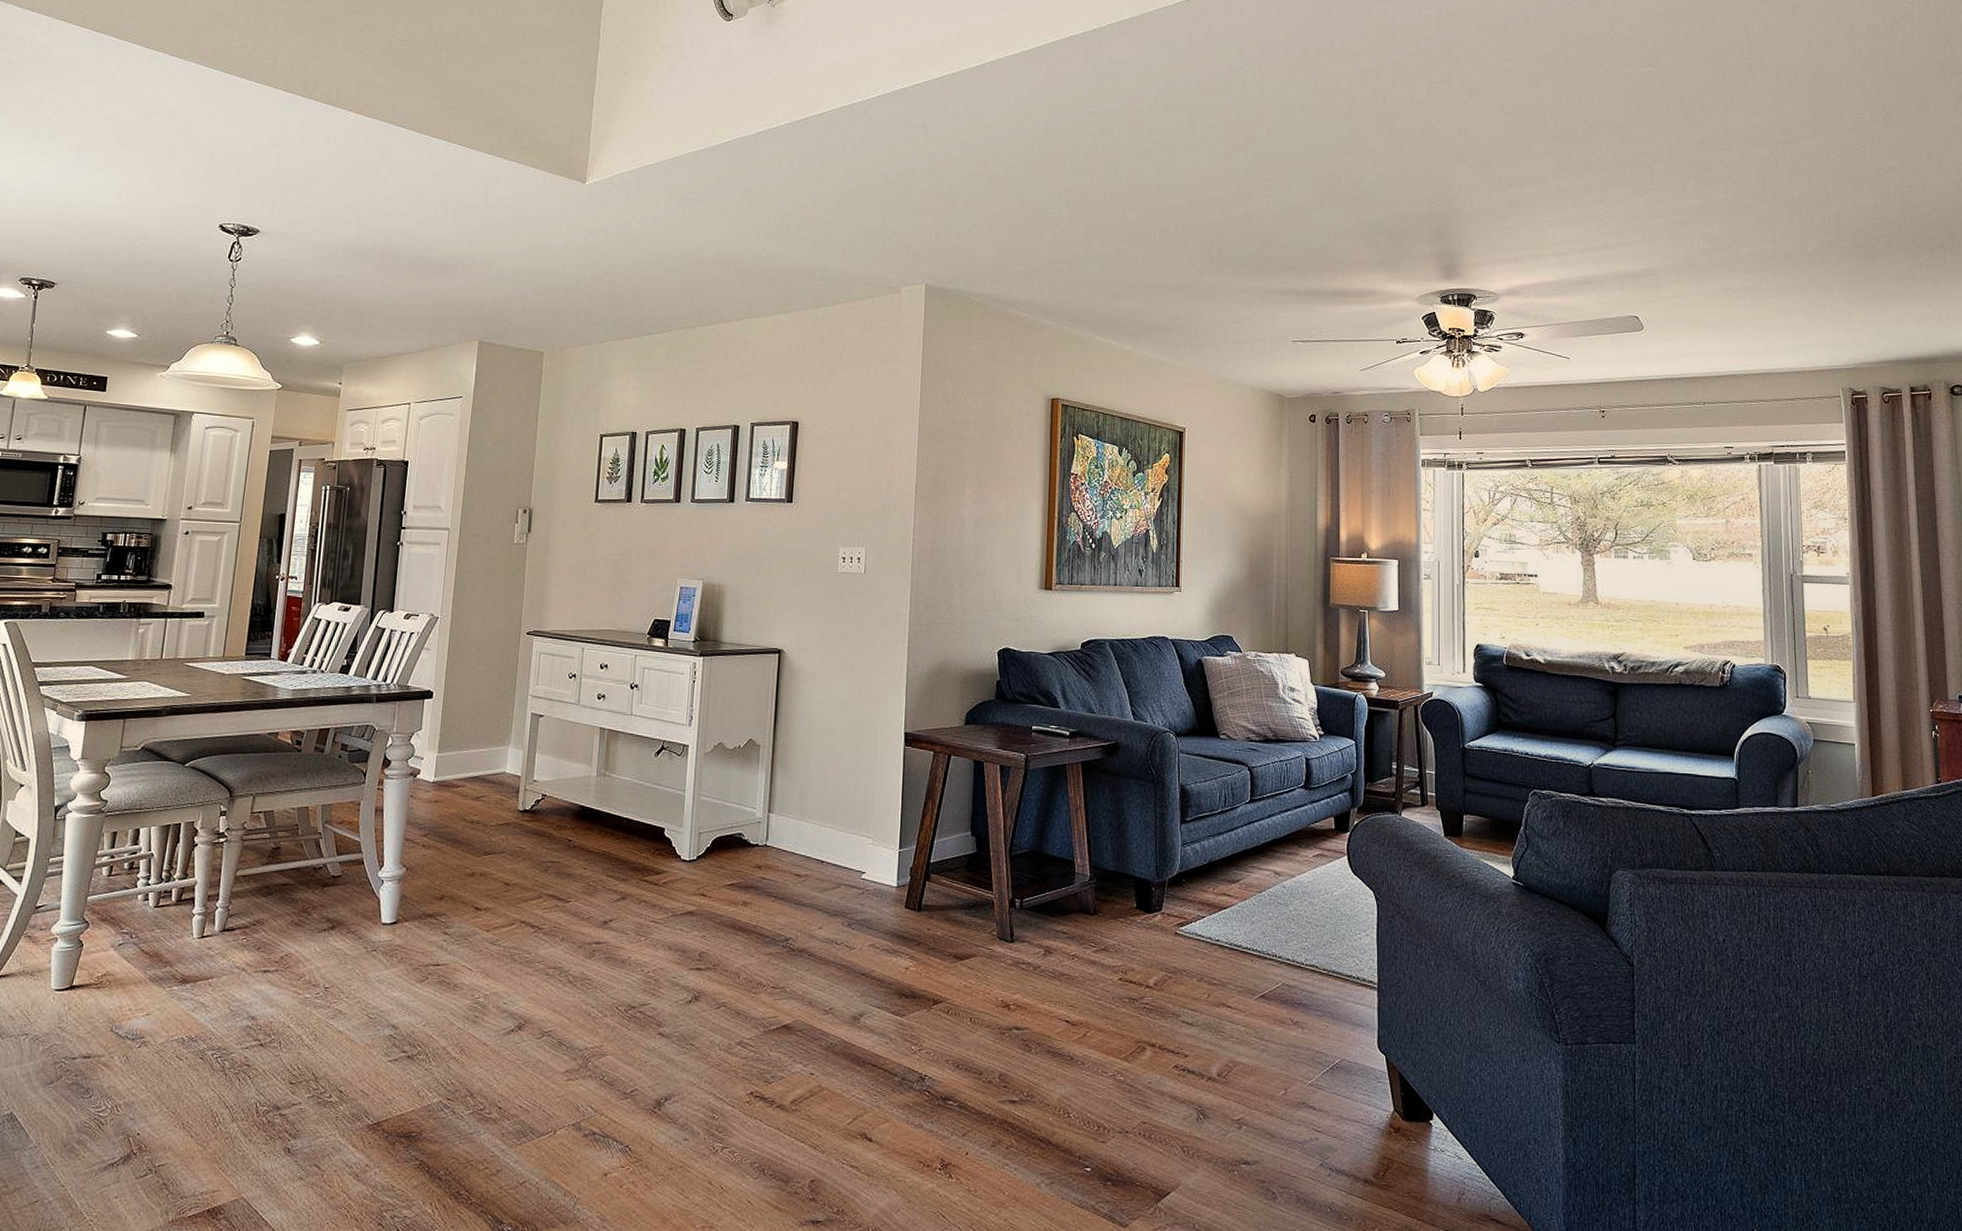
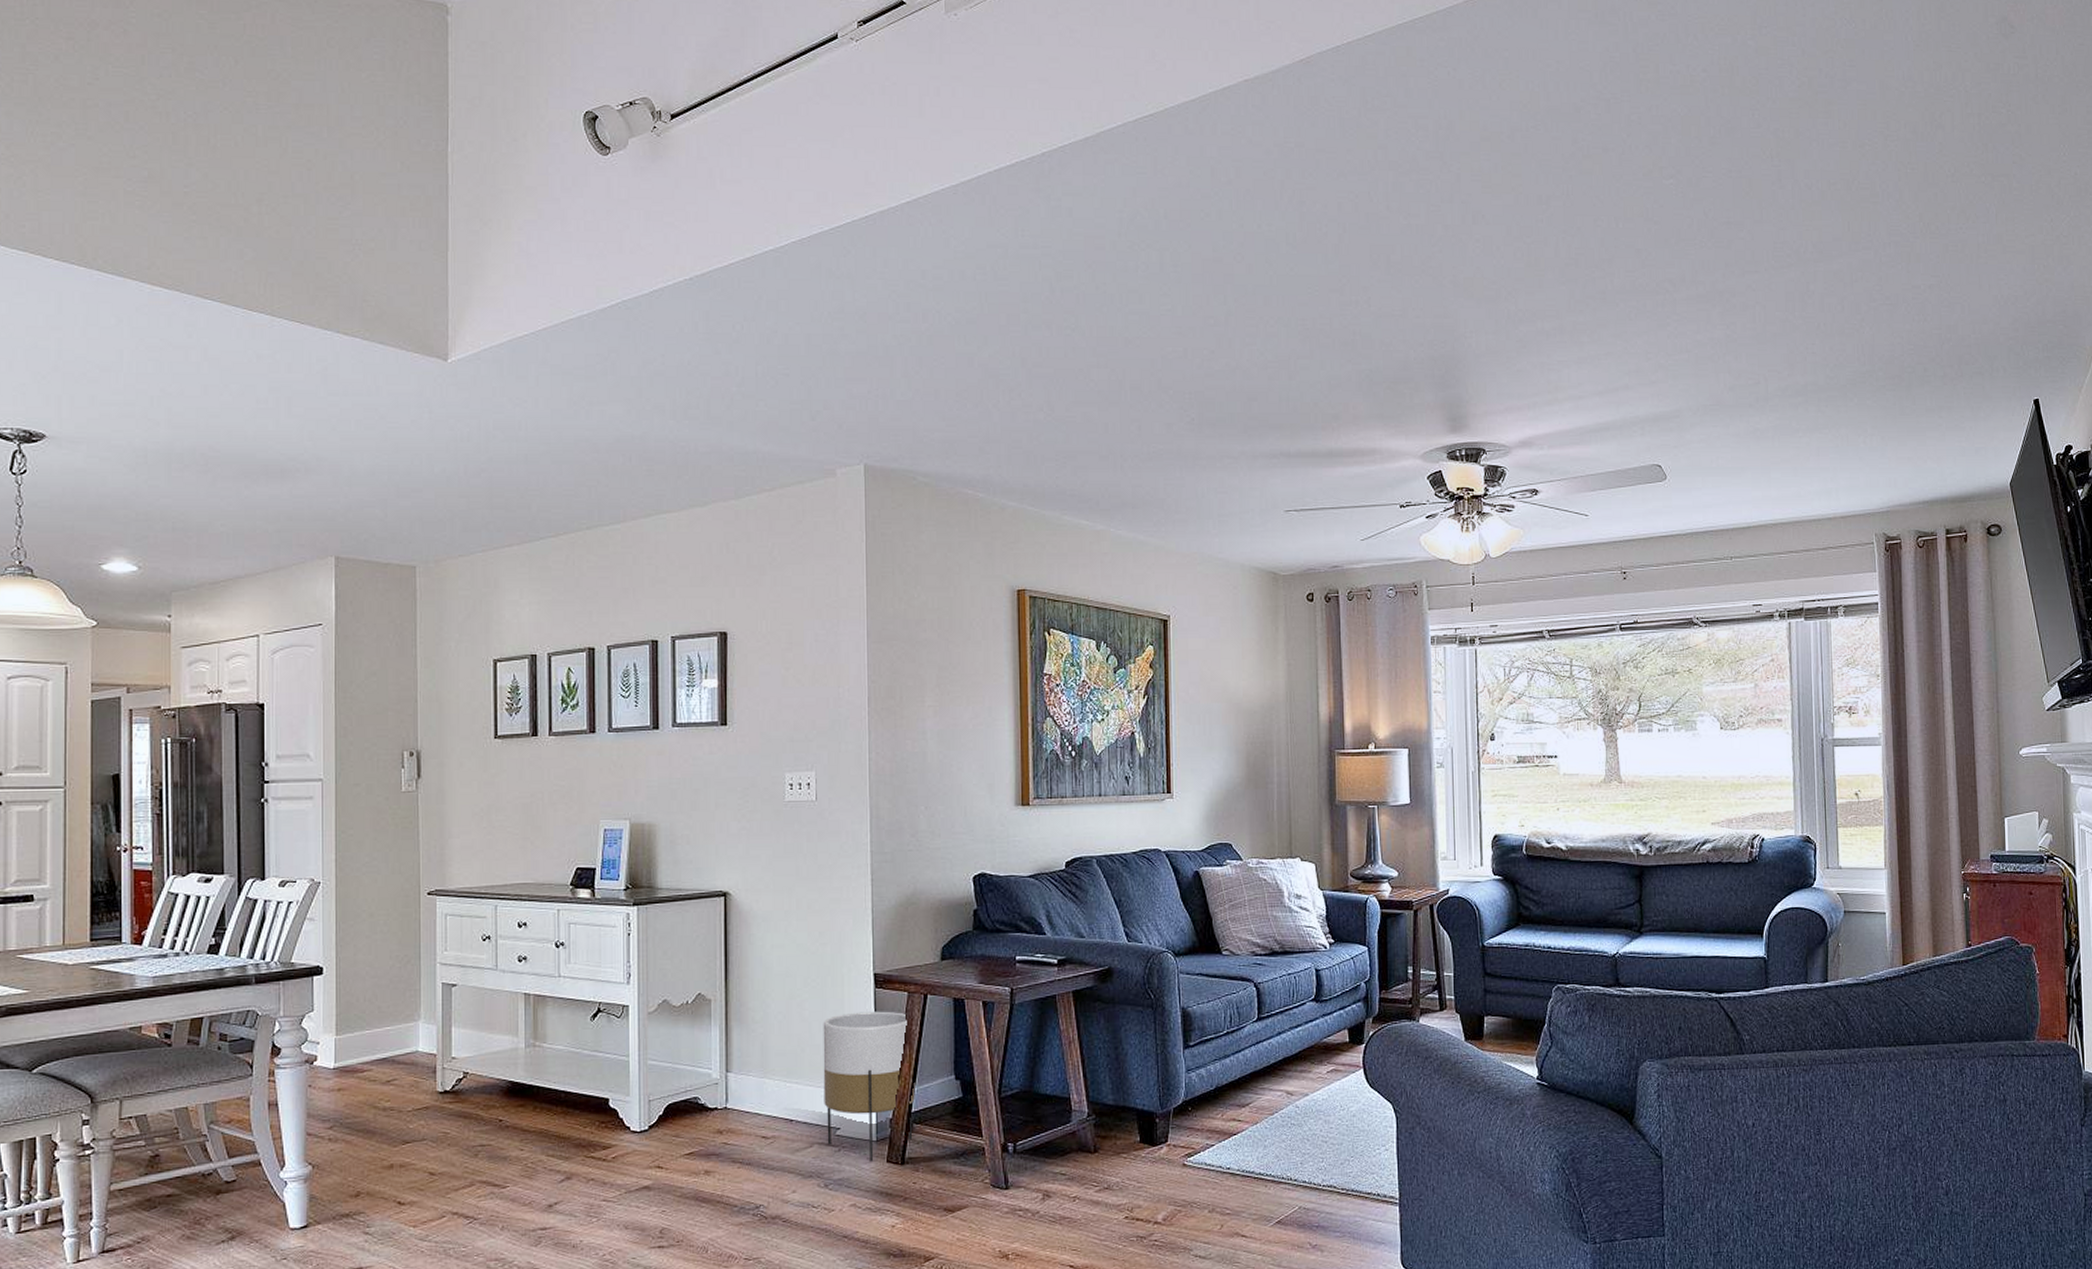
planter: none [852,766,935,906] -> present [823,1011,915,1162]

